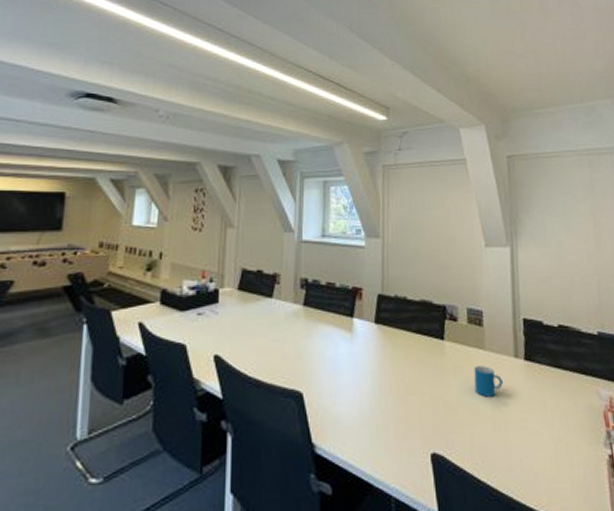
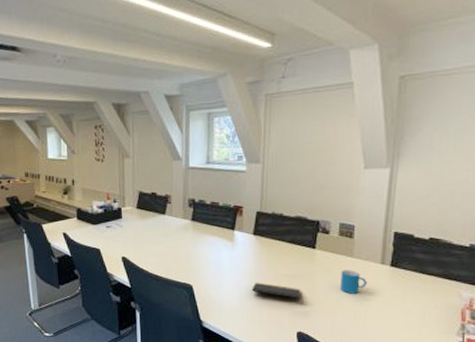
notepad: none [375,385,434,407] -> present [252,282,302,299]

